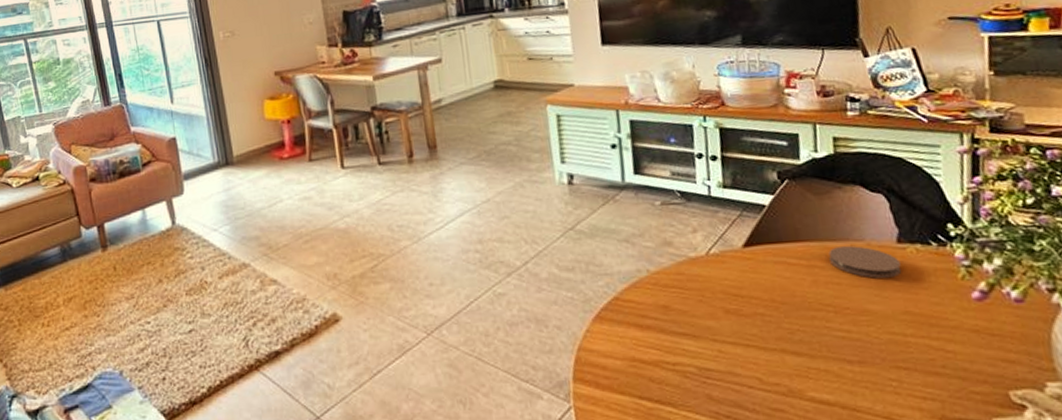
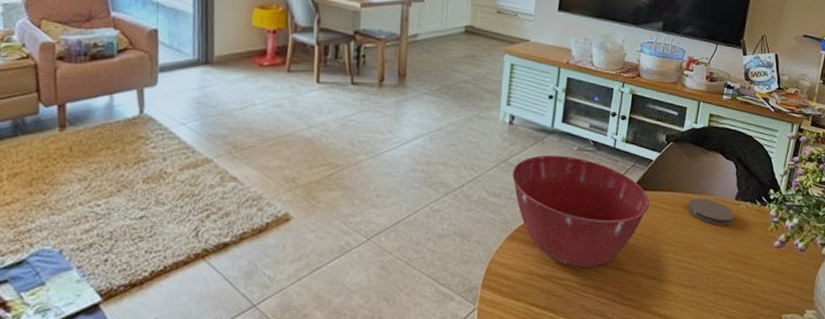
mixing bowl: none [584,213,774,348] -> present [512,155,650,268]

